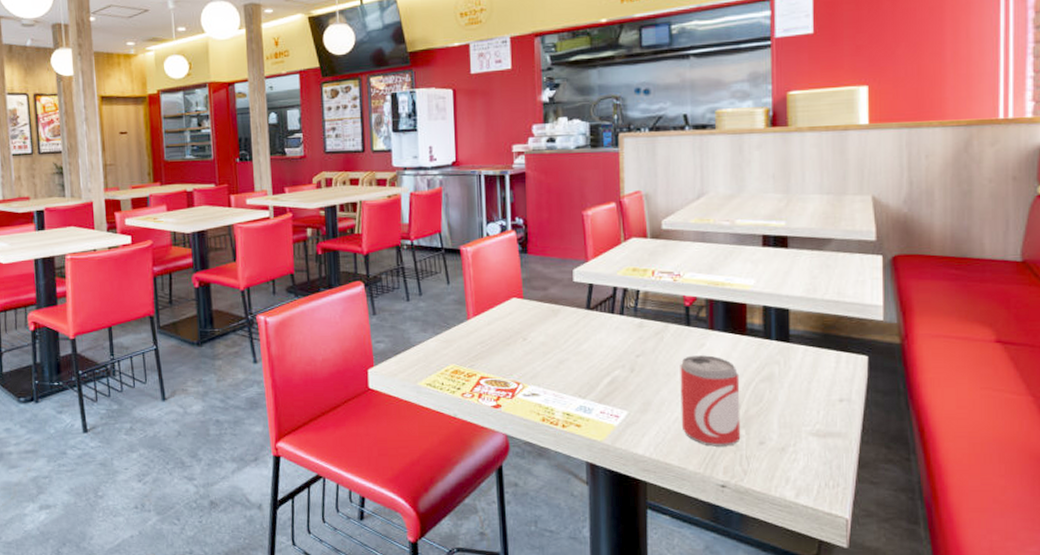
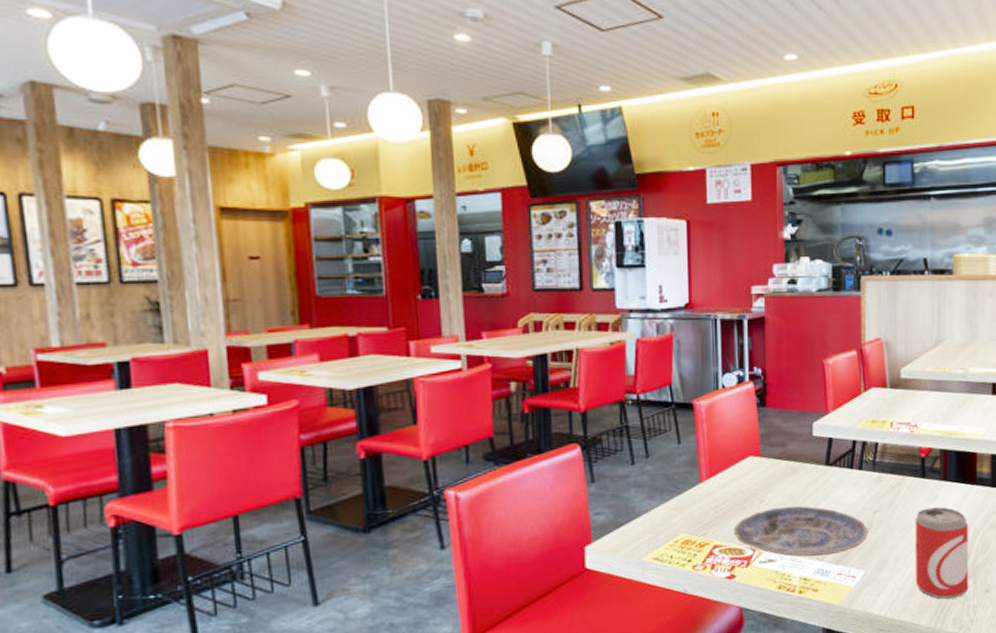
plate: none [498,345,631,394] -> present [733,506,868,557]

